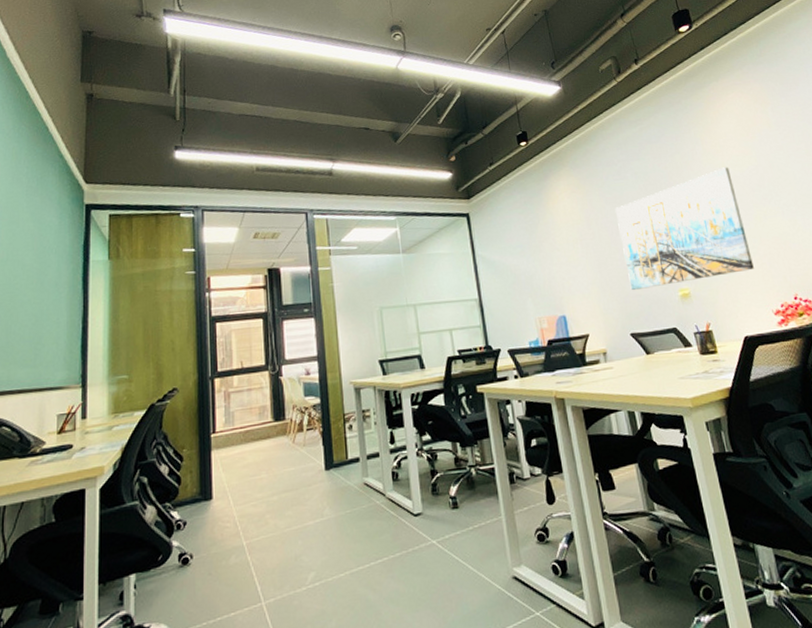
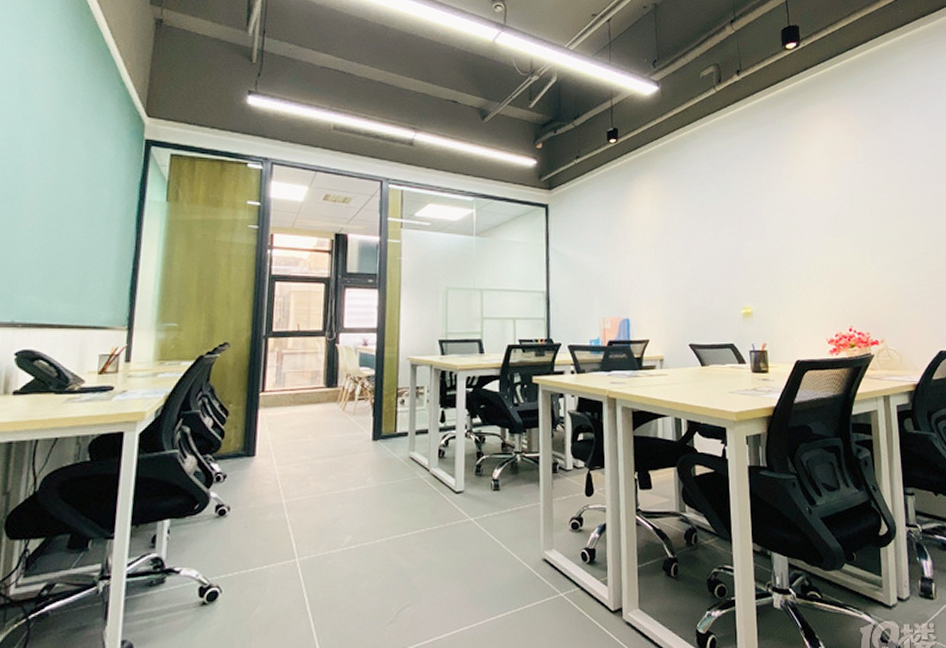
wall art: present [615,167,754,290] -> none [693,193,817,303]

